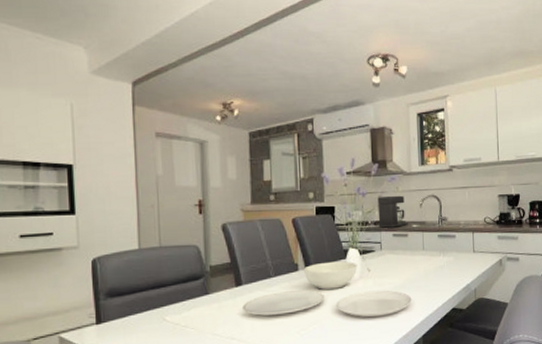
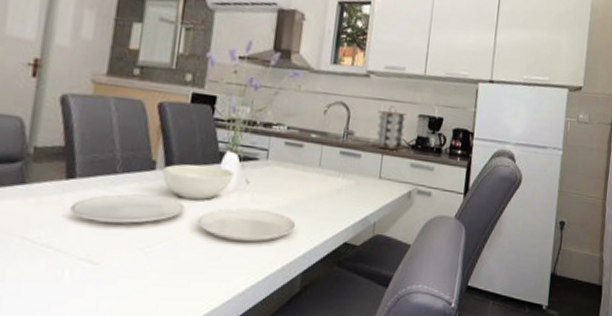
coffee maker: present [377,195,409,228] -> none [268,93,308,135]
spice rack: none [464,191,489,228] -> present [374,106,407,151]

